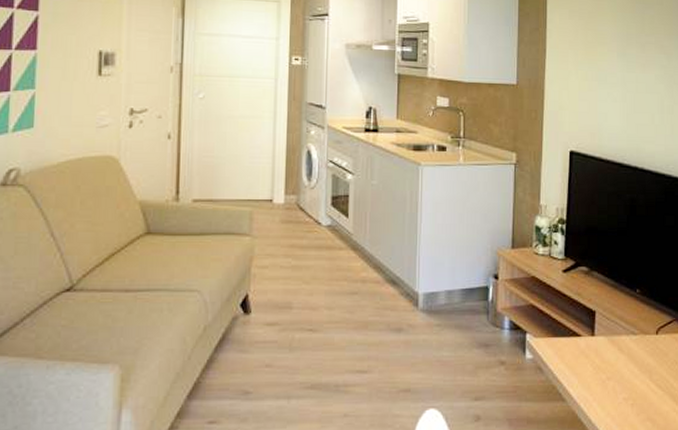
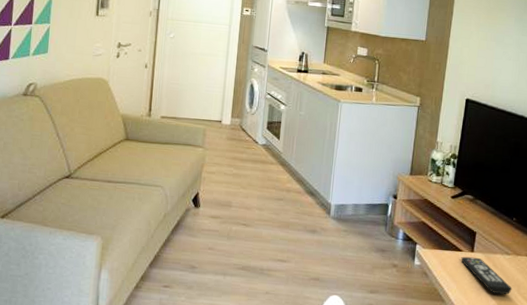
remote control: none [580,342,643,385] -> present [461,256,512,295]

